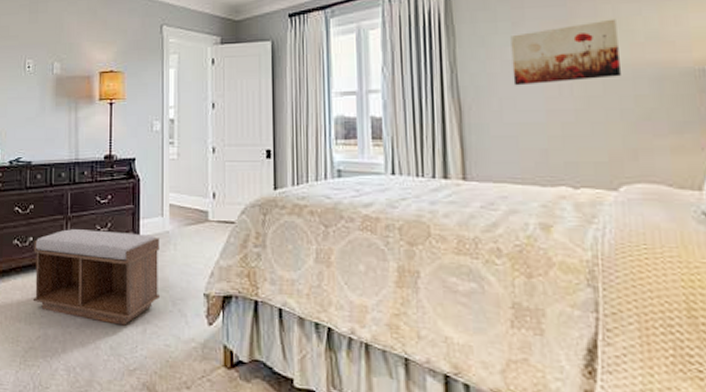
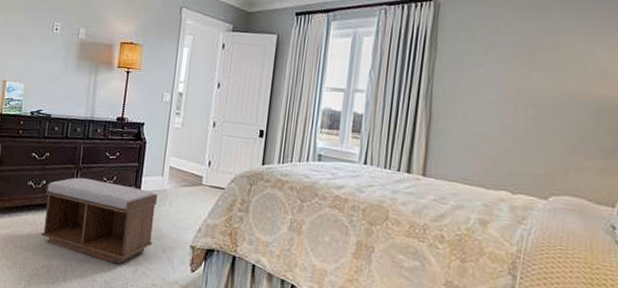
wall art: present [510,19,621,86] -> none [478,54,574,105]

